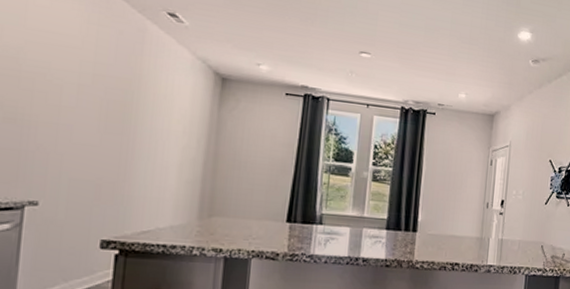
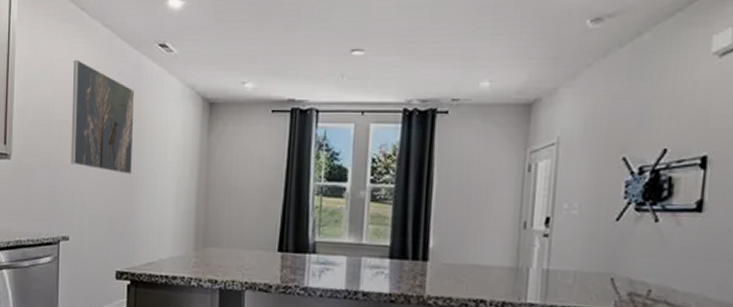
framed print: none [46,9,136,139] -> present [70,59,135,174]

